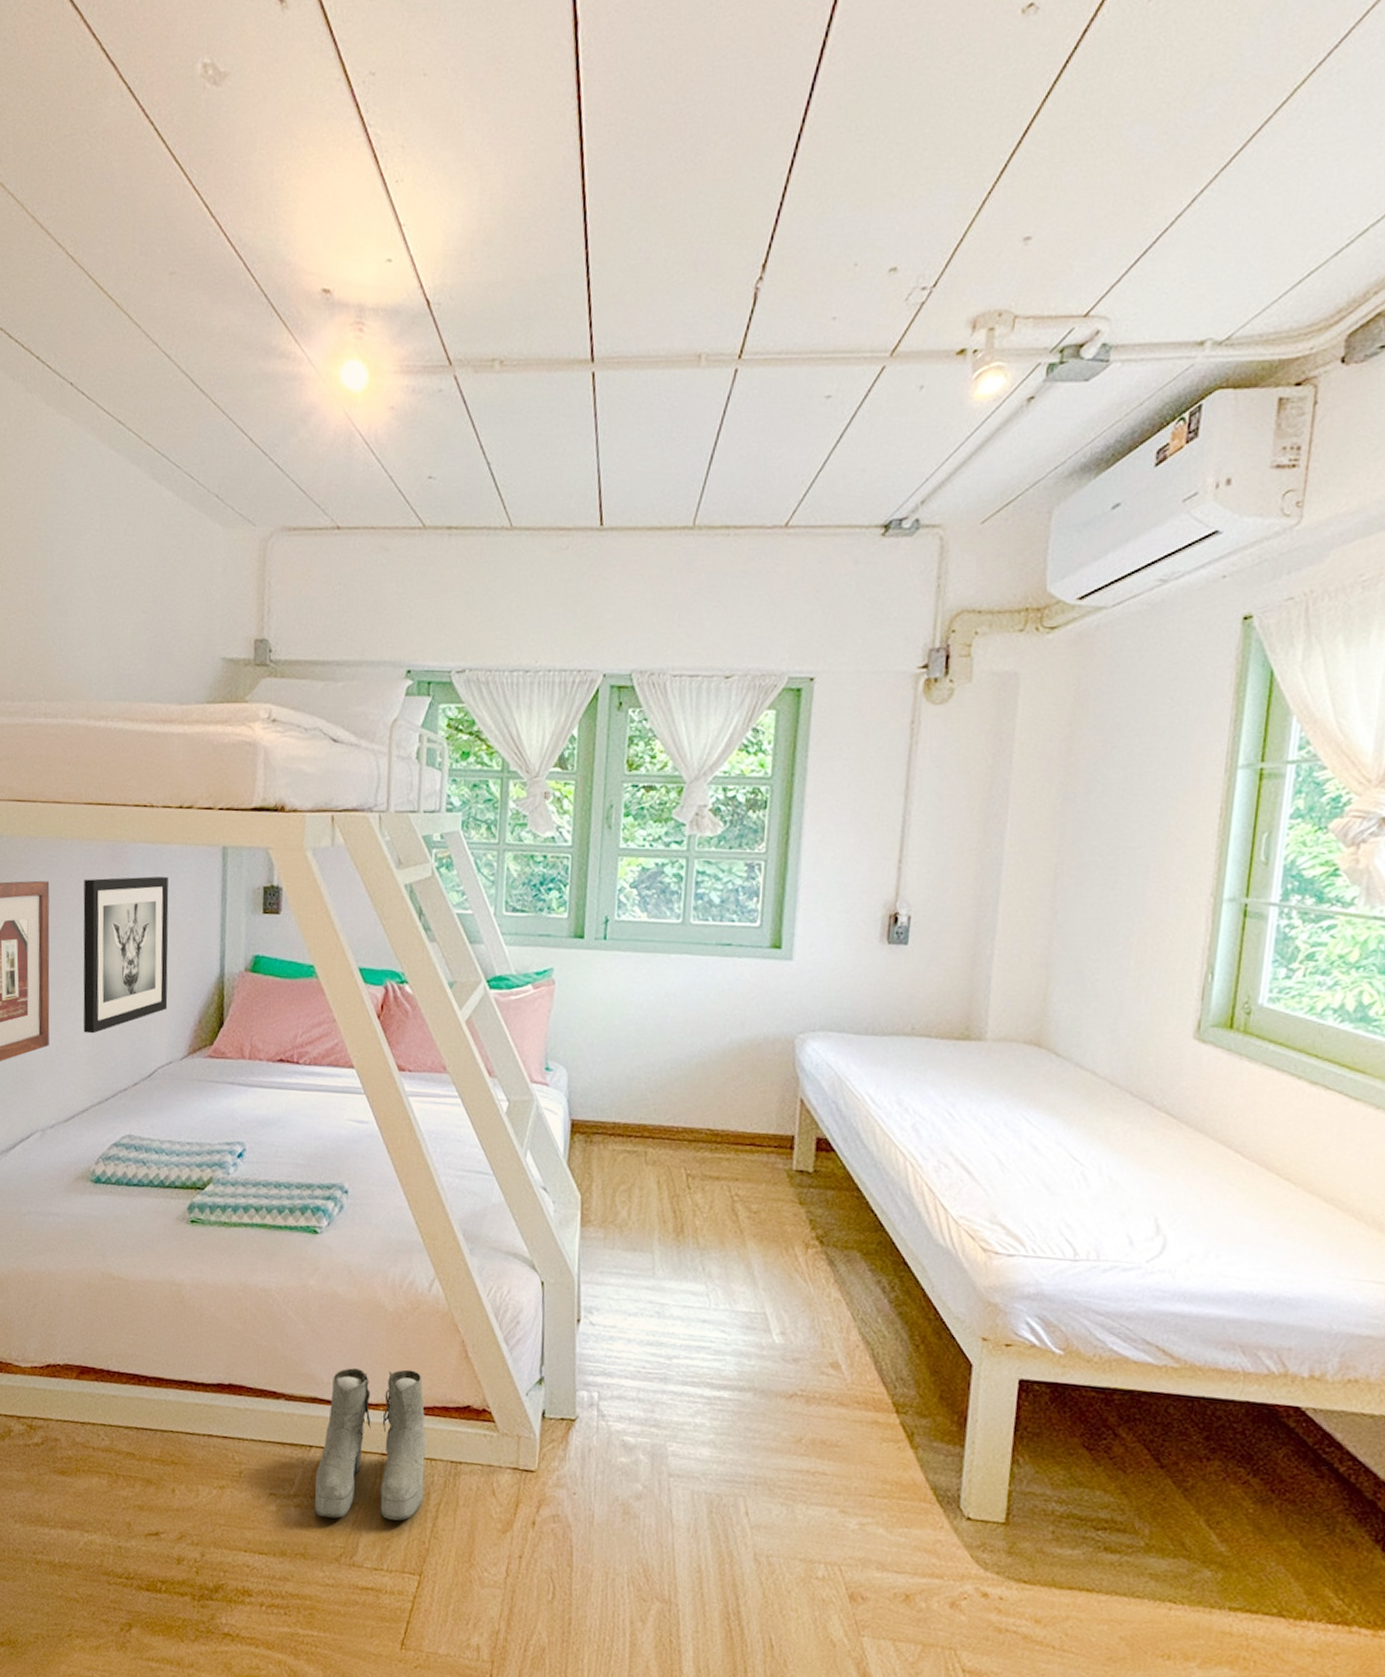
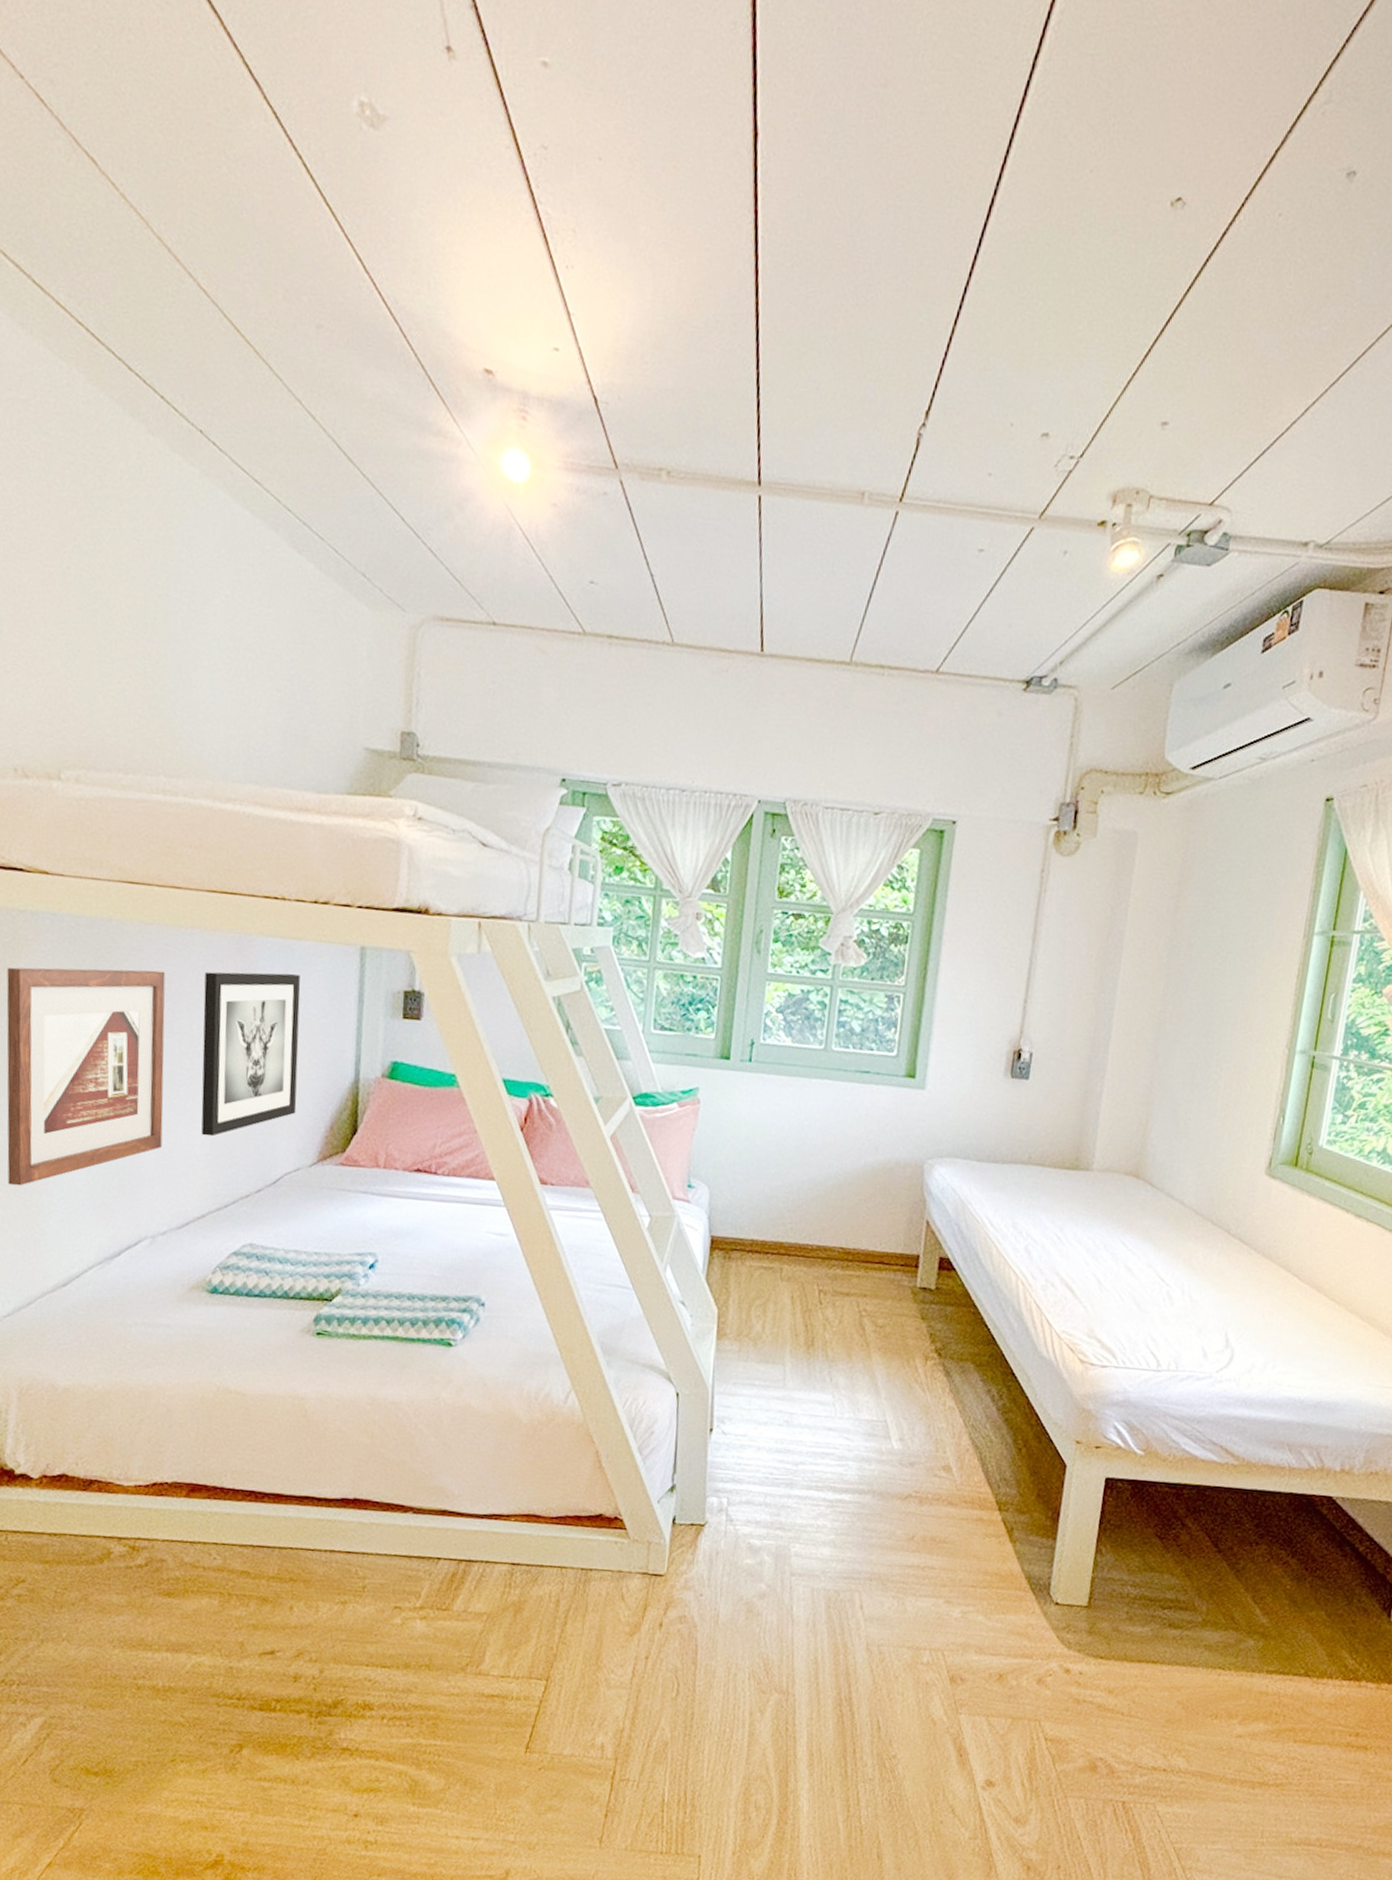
boots: present [314,1368,427,1521] -> none [441,1480,558,1629]

